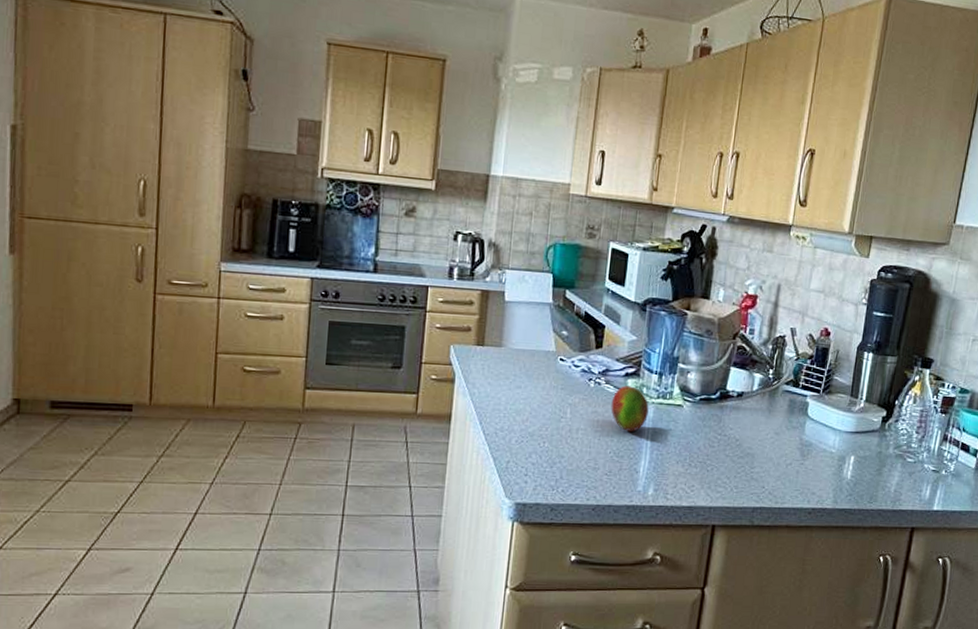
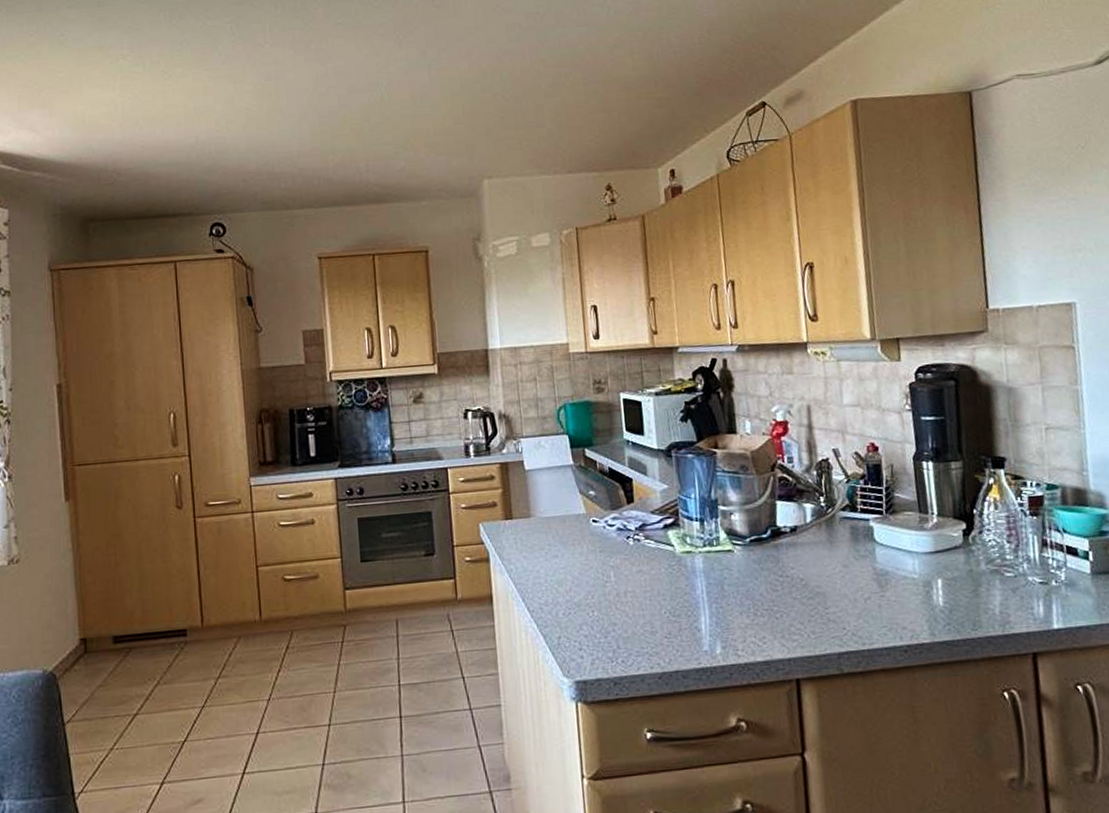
fruit: present [611,386,649,432] -> none [655,537,698,587]

